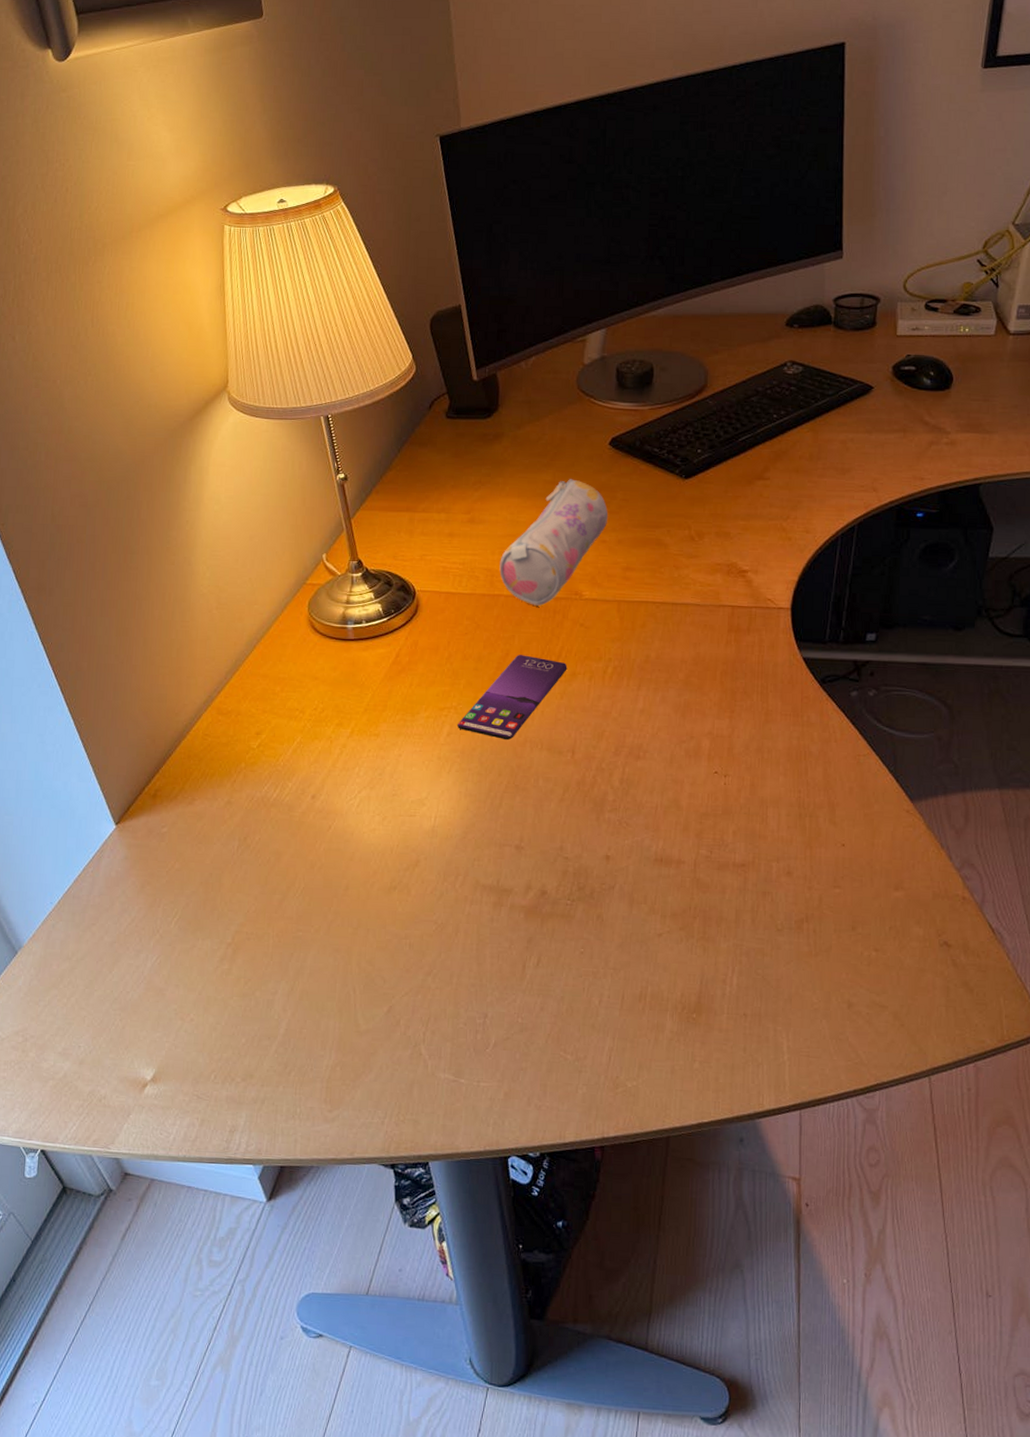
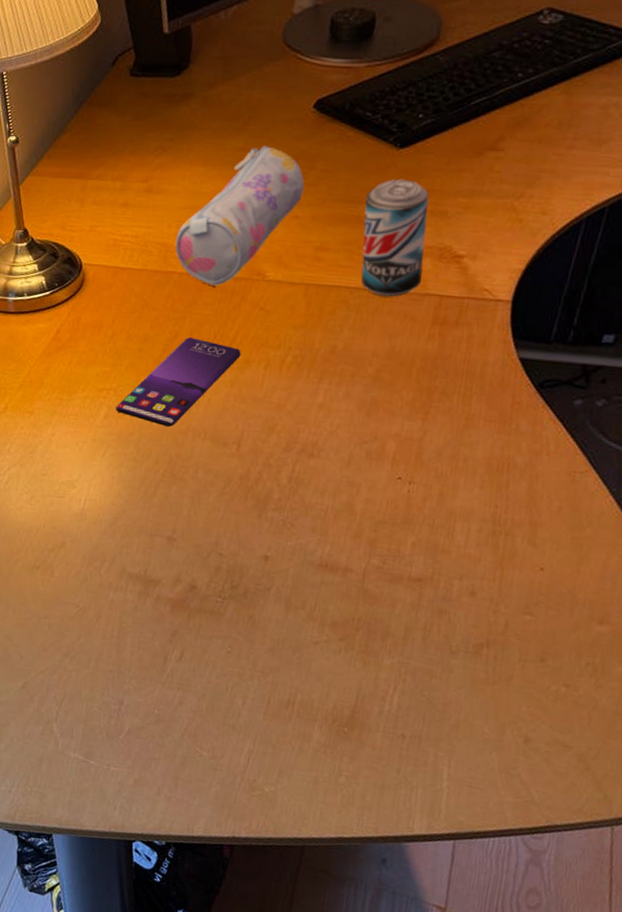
beer can: none [661,505,716,610] -> present [361,179,429,297]

